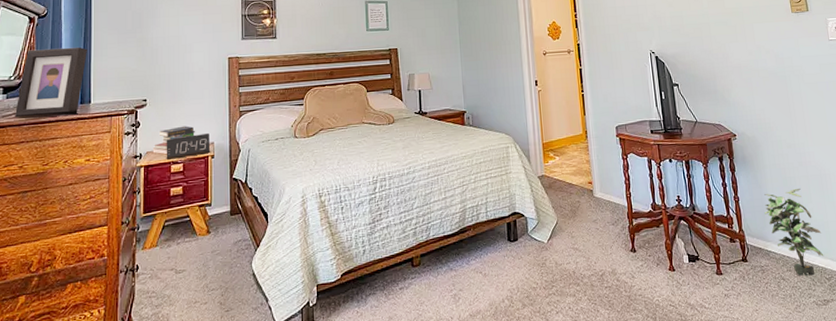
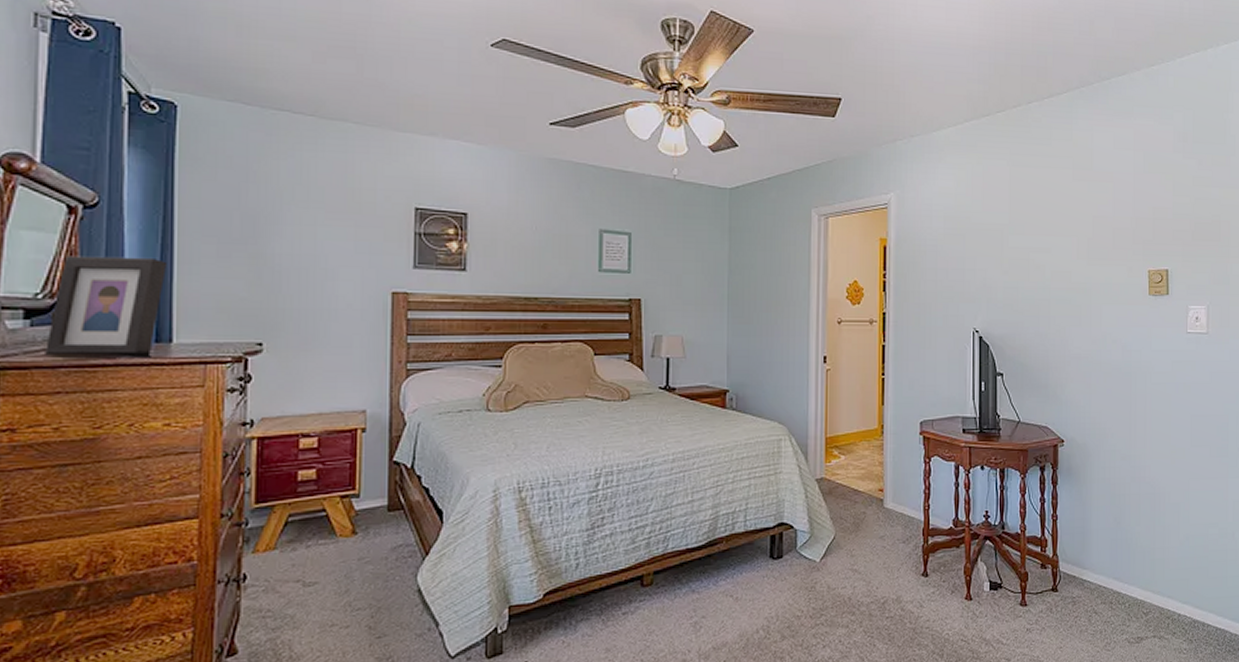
books: present [152,125,196,155] -> none [271,384,339,424]
alarm clock: present [166,133,210,160] -> none [292,398,359,431]
potted plant: present [764,188,824,277] -> none [1085,507,1146,610]

